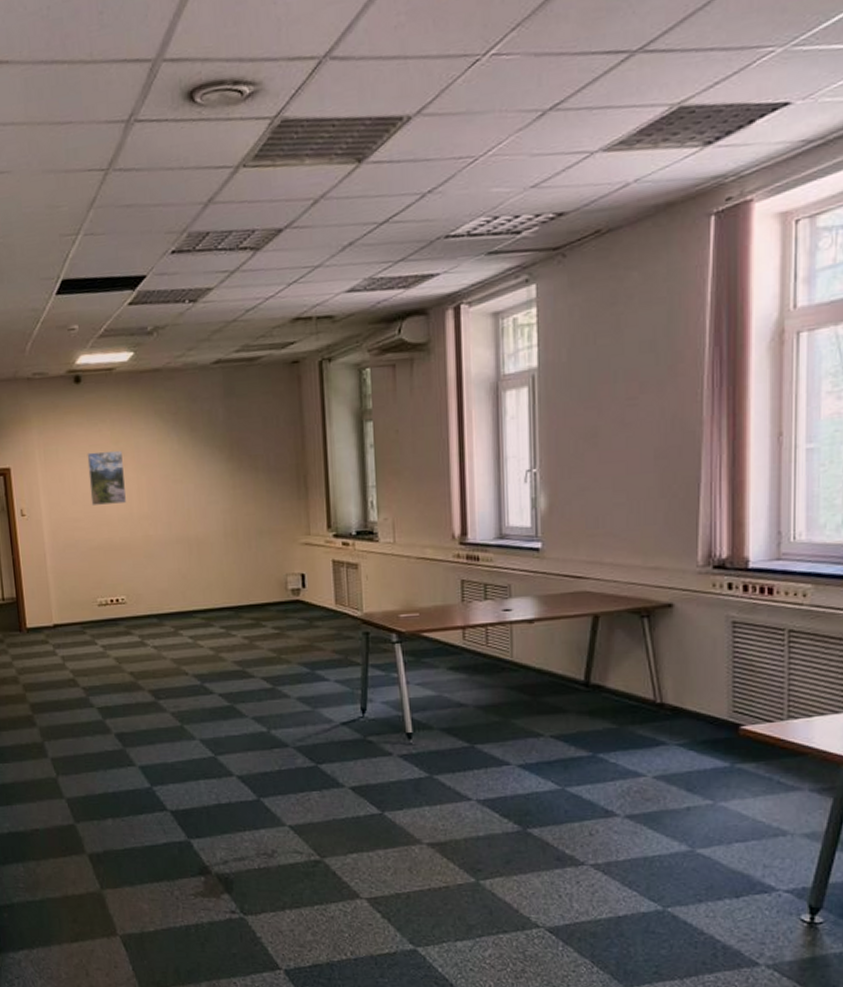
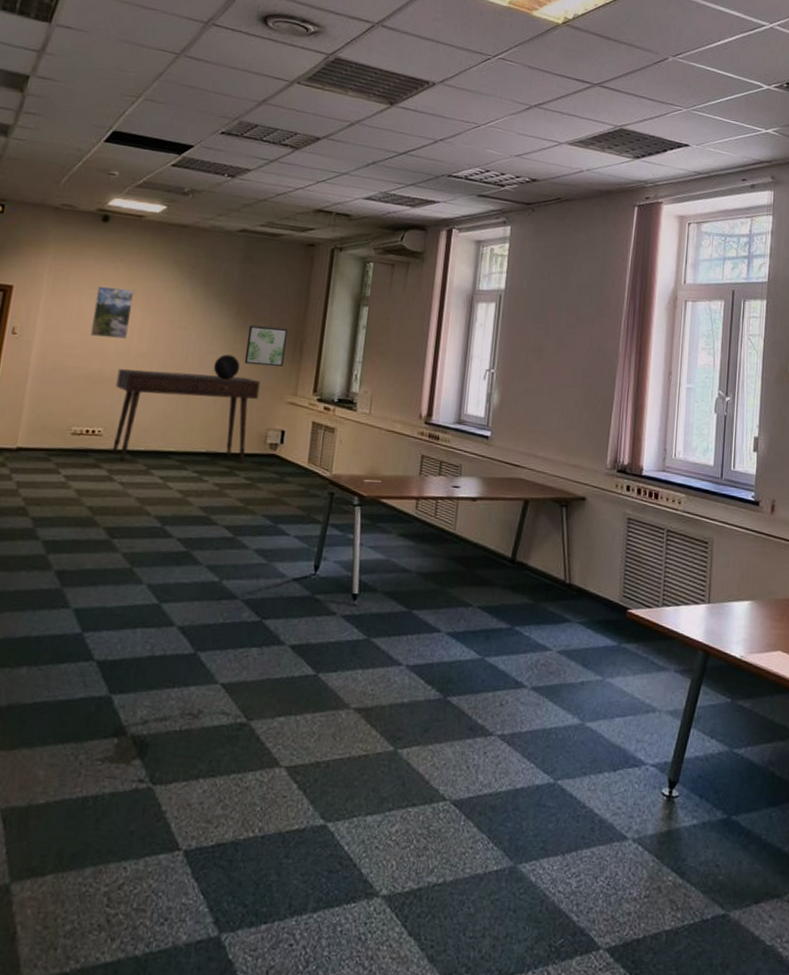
desk: none [126,523,271,626] -> present [111,369,261,464]
decorative globe: none [217,502,245,529] -> present [213,354,240,380]
wall art: none [245,463,289,510] -> present [244,325,288,368]

